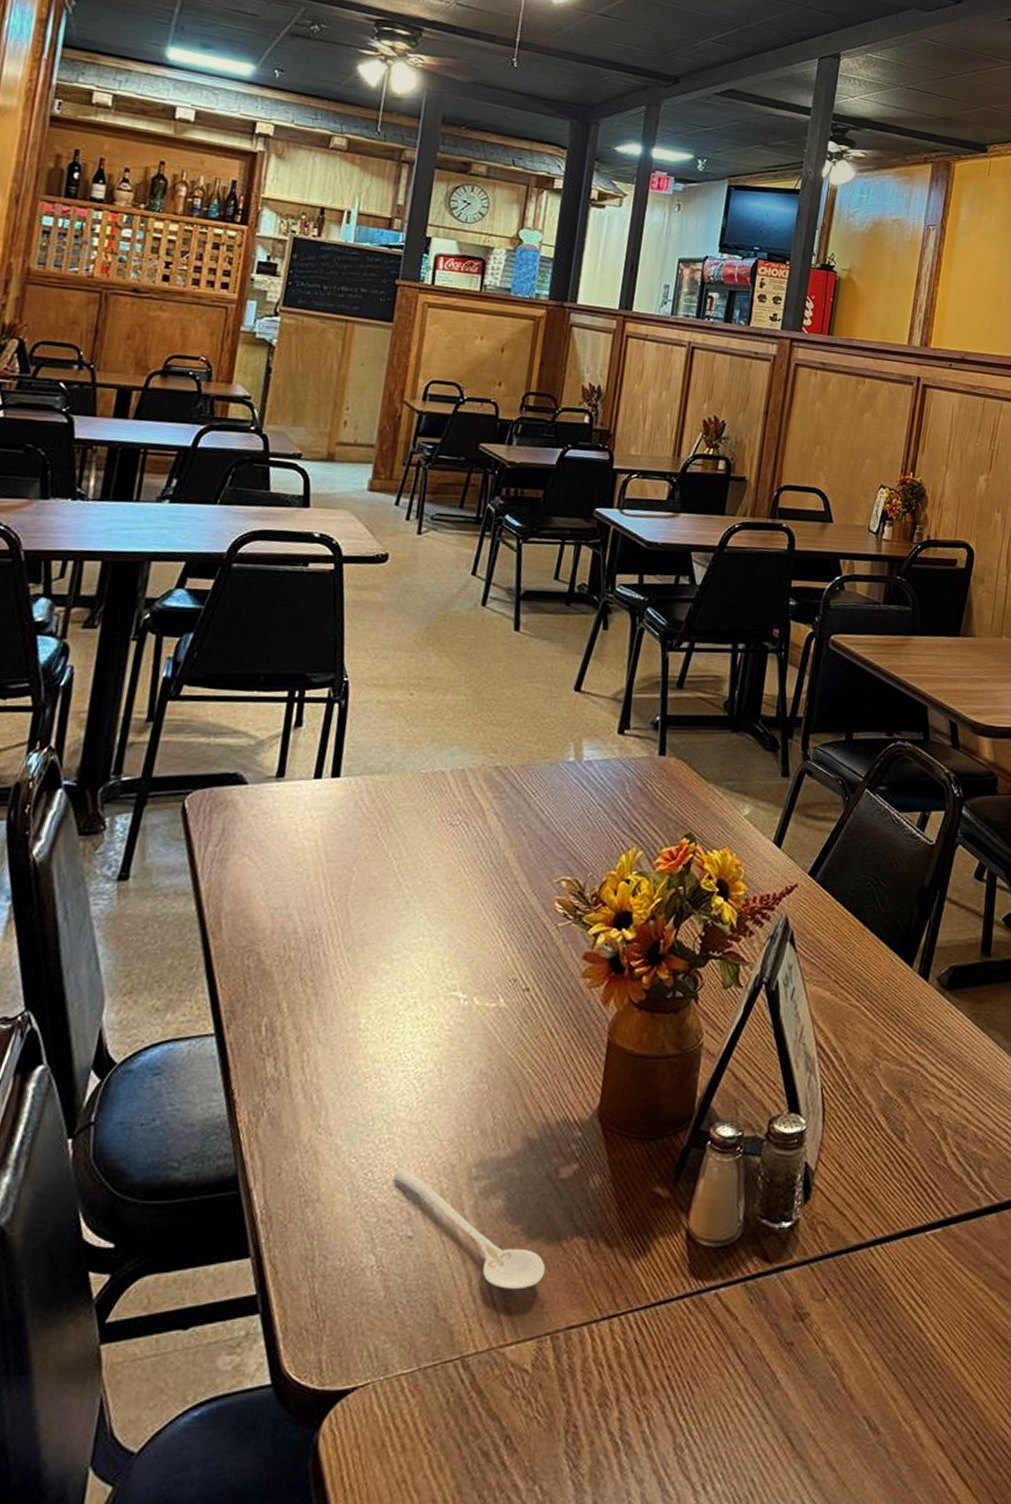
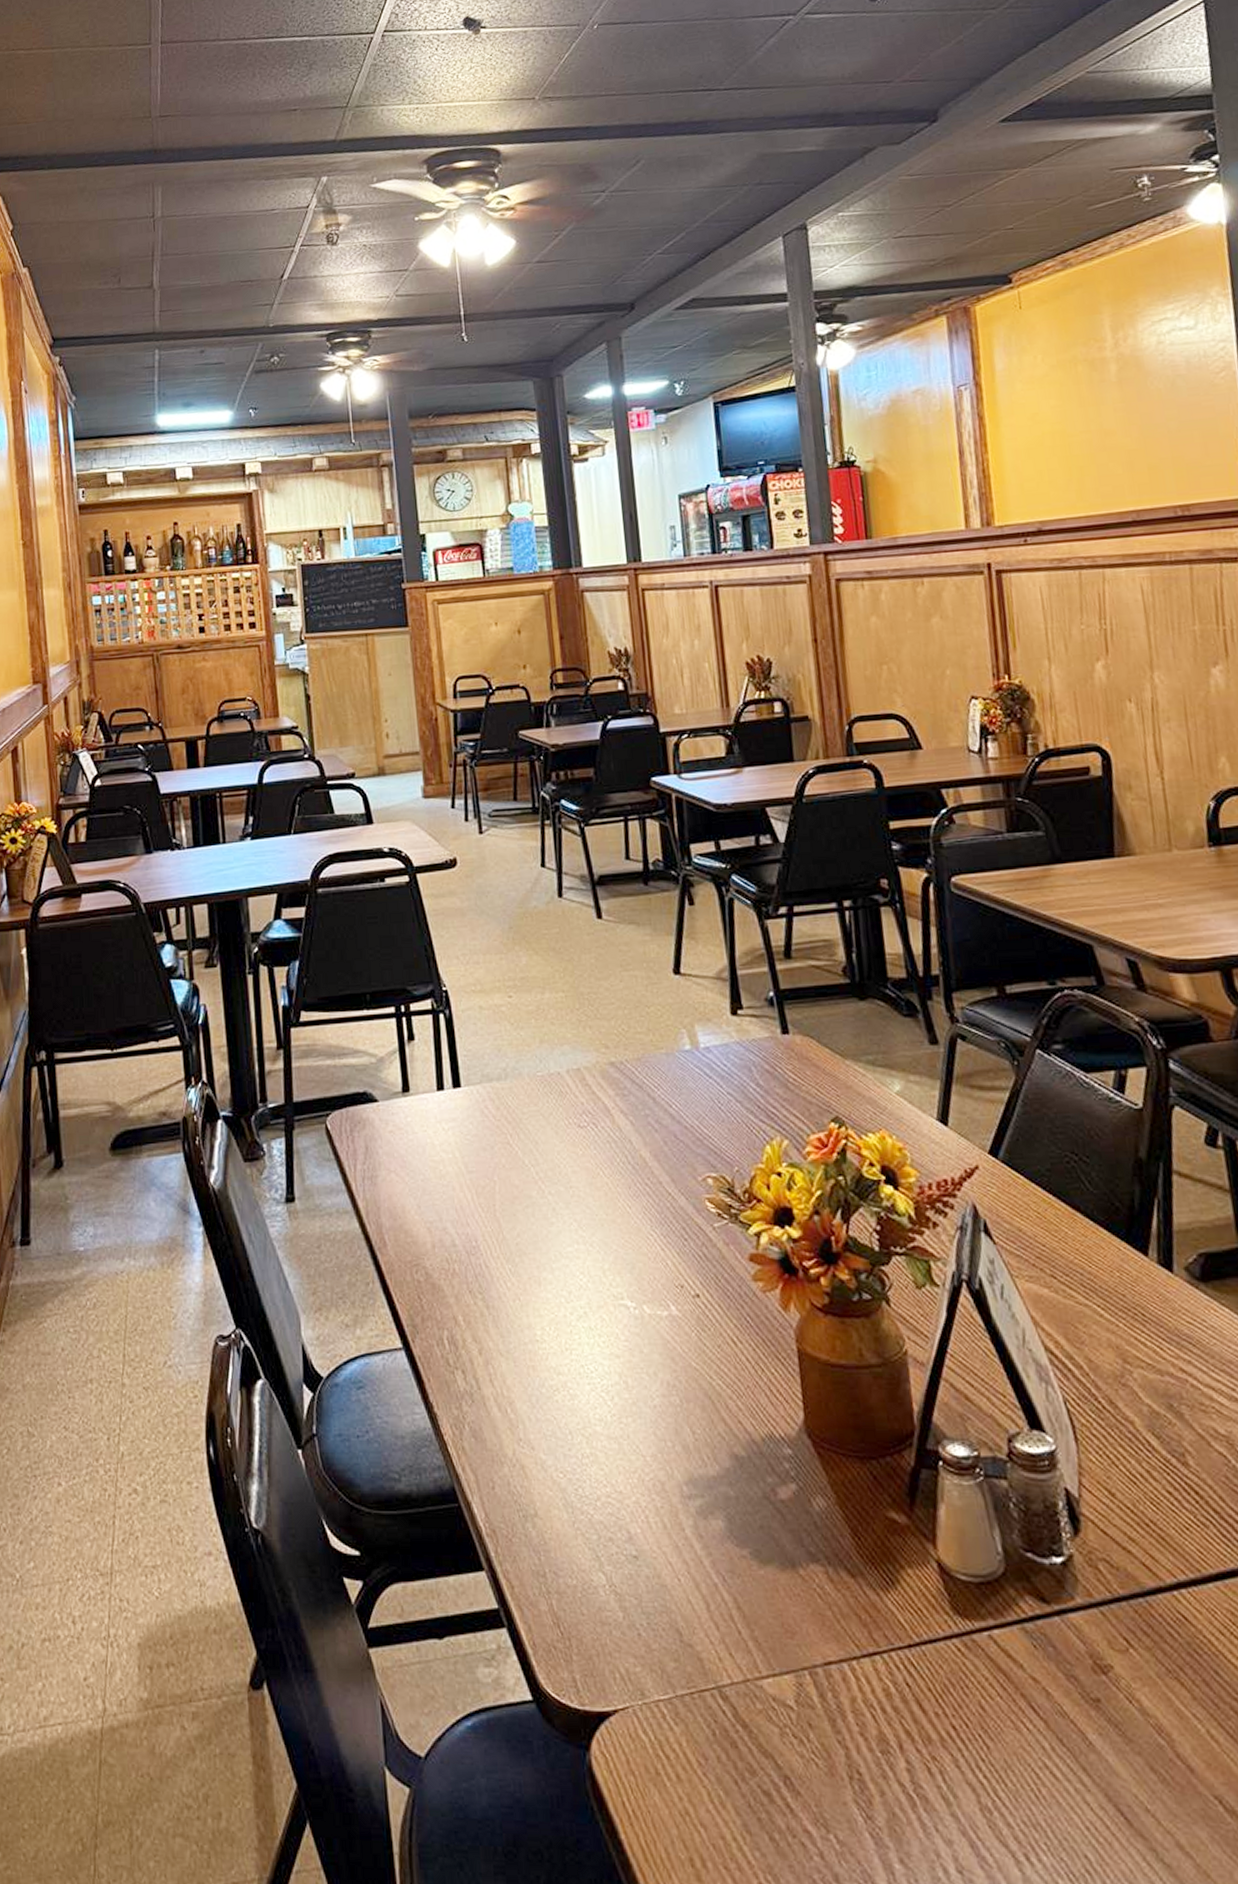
stirrer: present [394,1168,545,1290] -> none [605,1485,786,1619]

